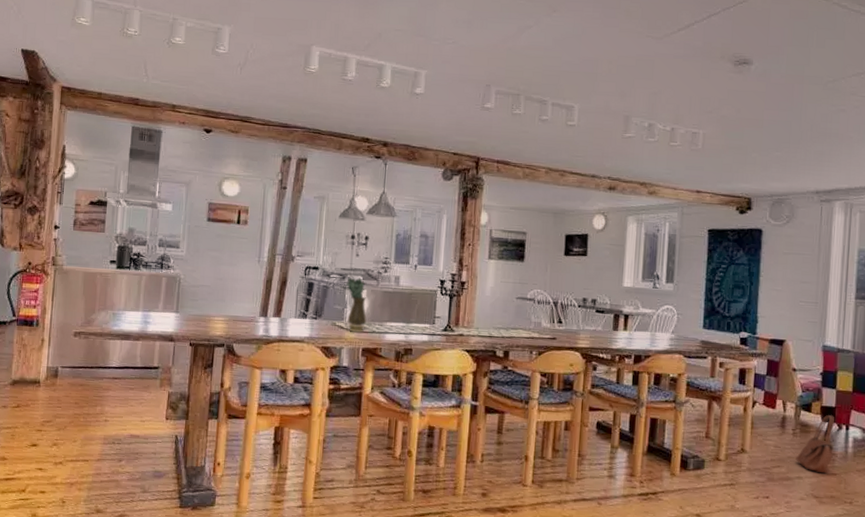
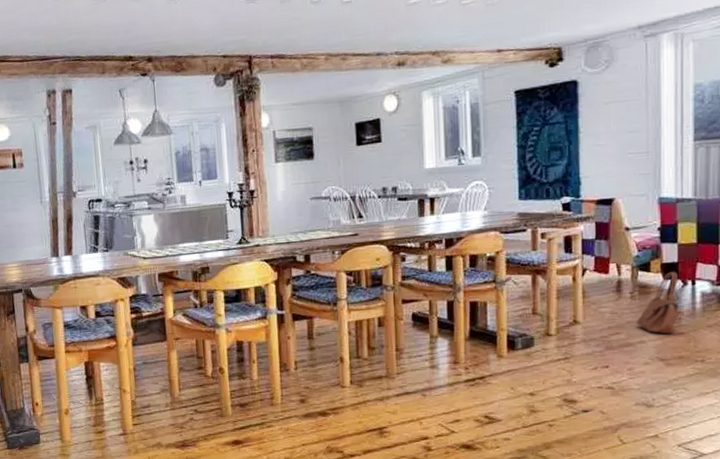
vase: present [346,274,367,332] -> none [132,201,159,259]

